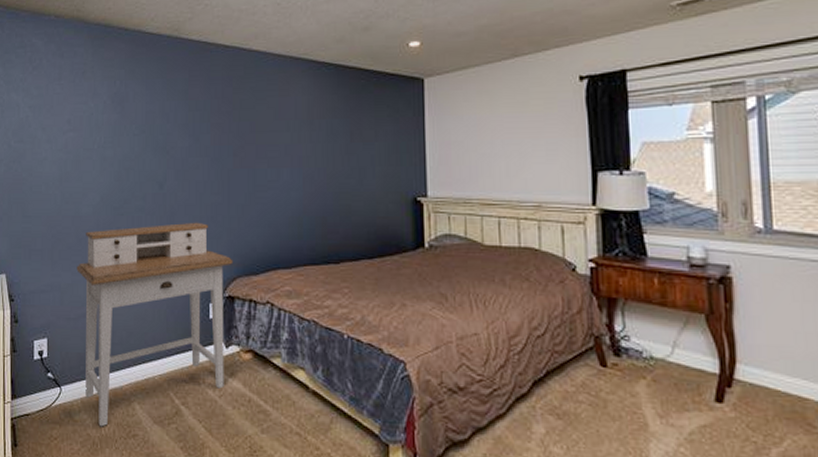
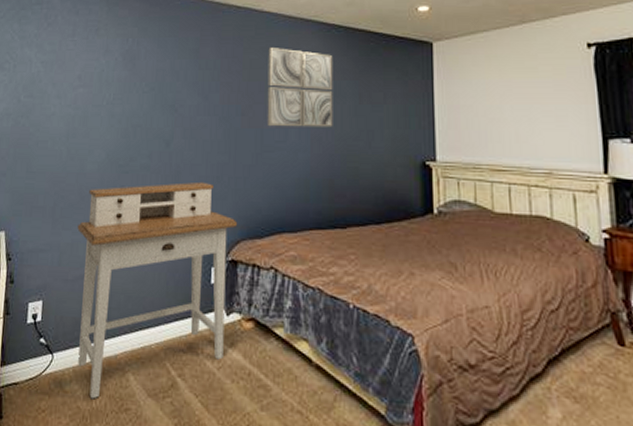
wall art: none [258,86,325,167] -> present [267,46,333,127]

